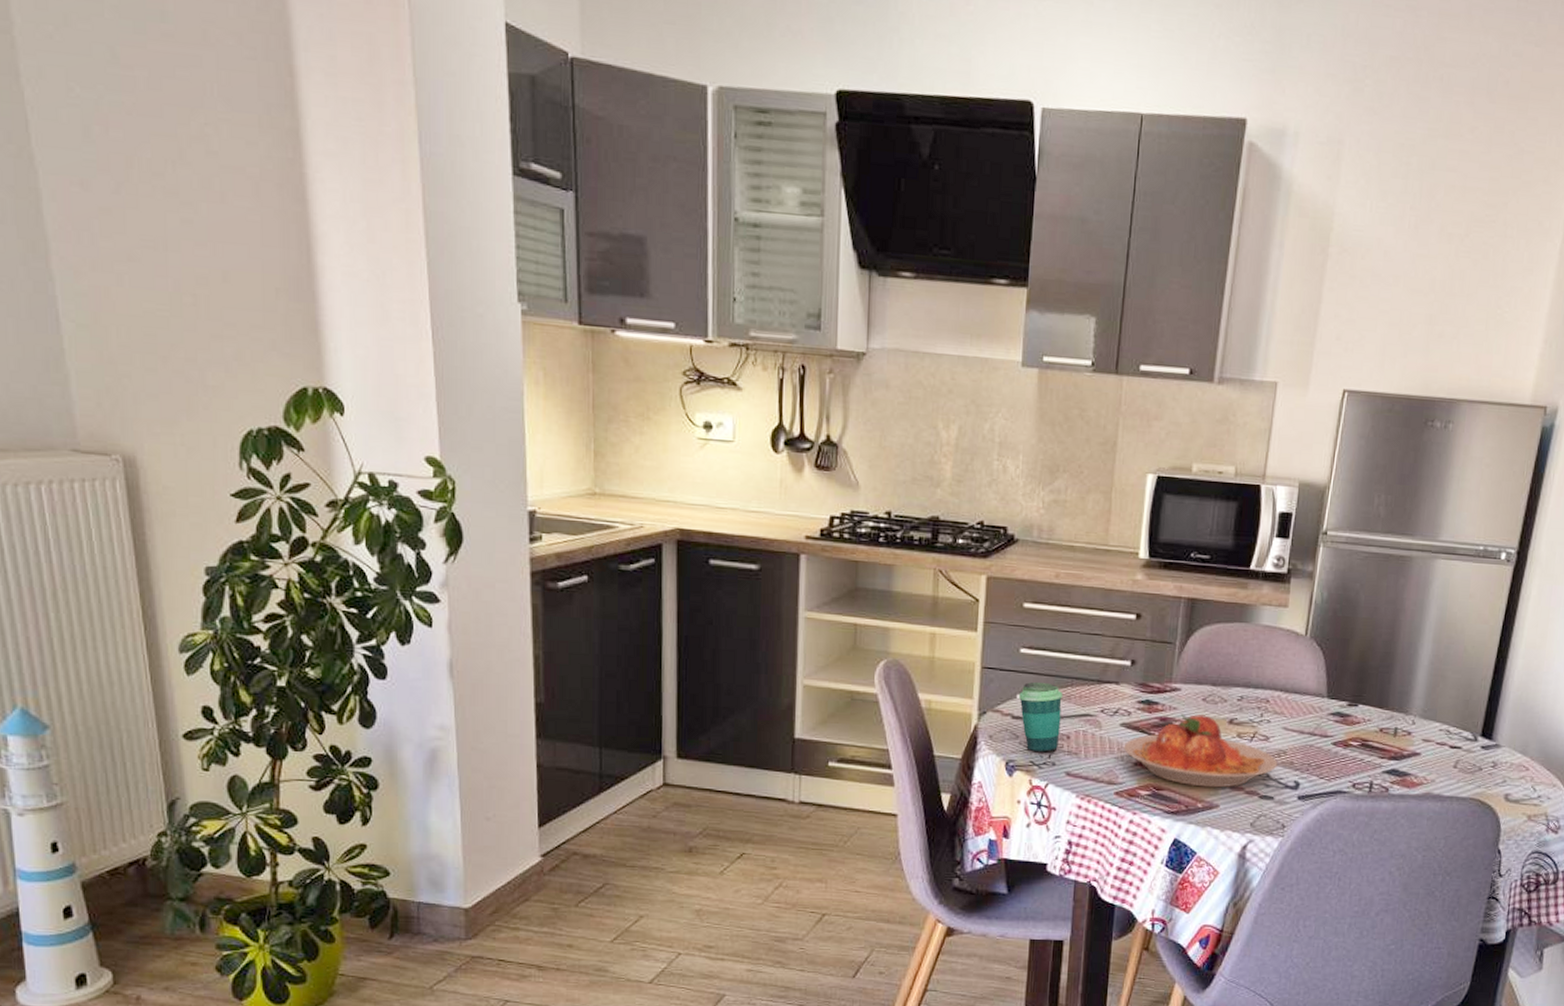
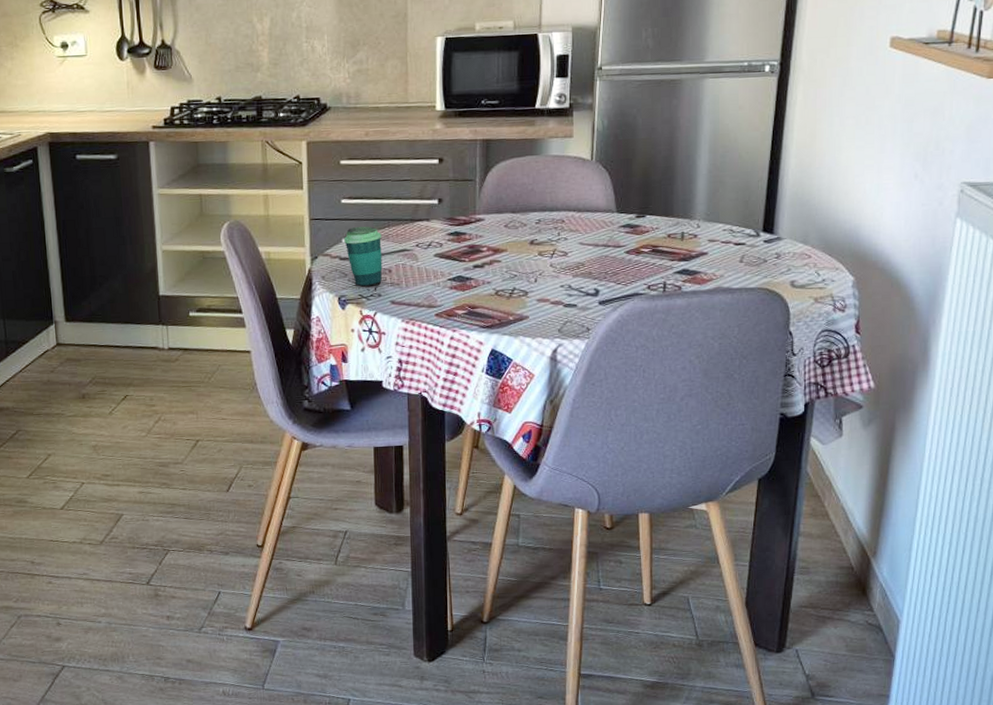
plate: present [1123,714,1278,788] -> none [439,239,577,302]

